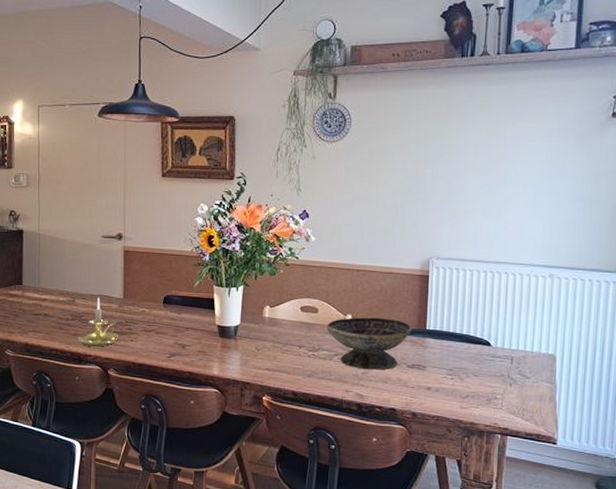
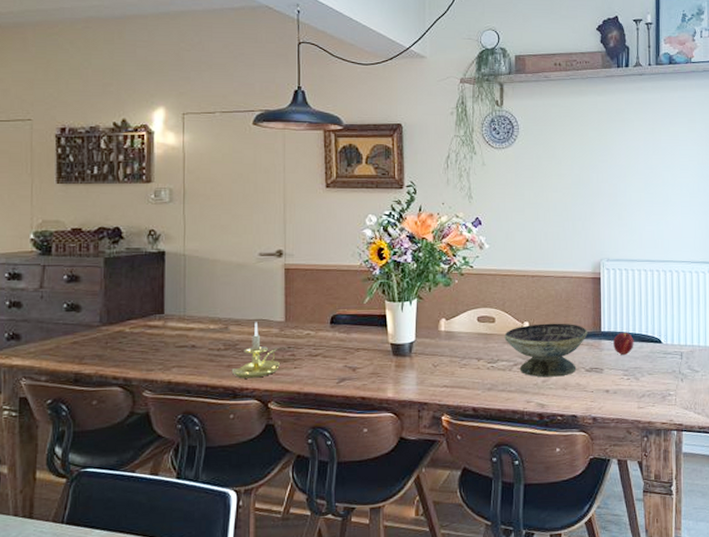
peach: none [438,332,461,354] -> present [613,333,634,355]

